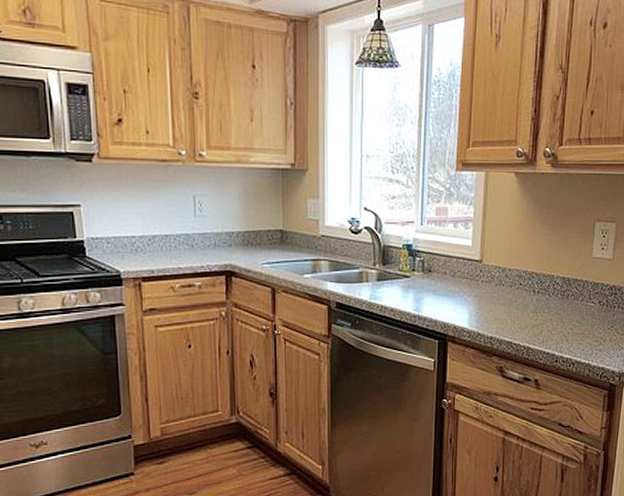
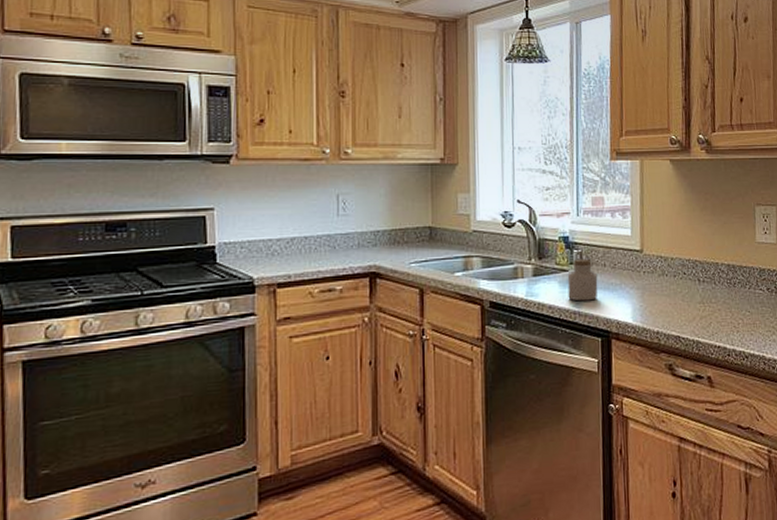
jar: none [409,266,438,306] -> present [567,258,598,301]

